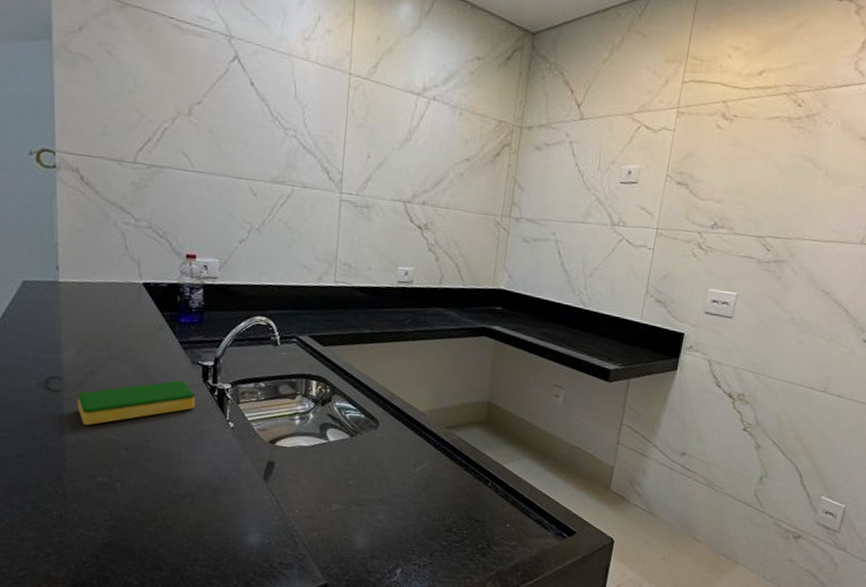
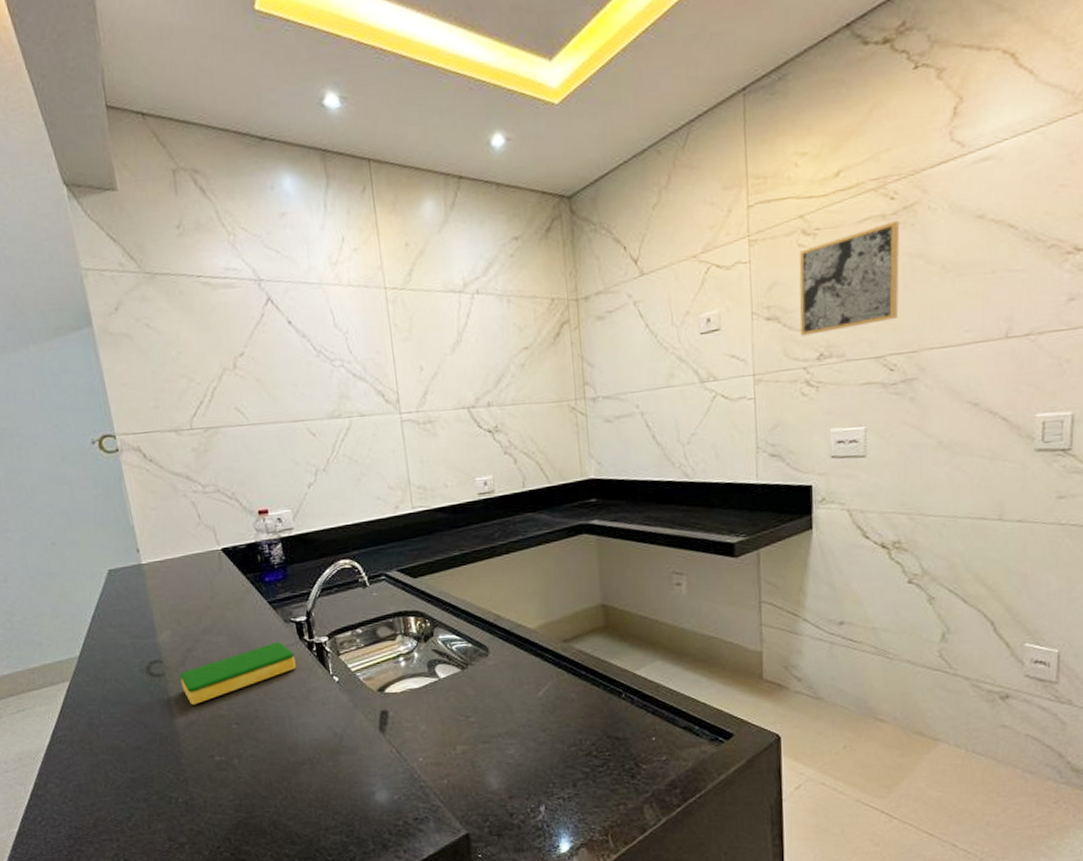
wall art: none [702,125,801,208] -> present [799,221,900,336]

